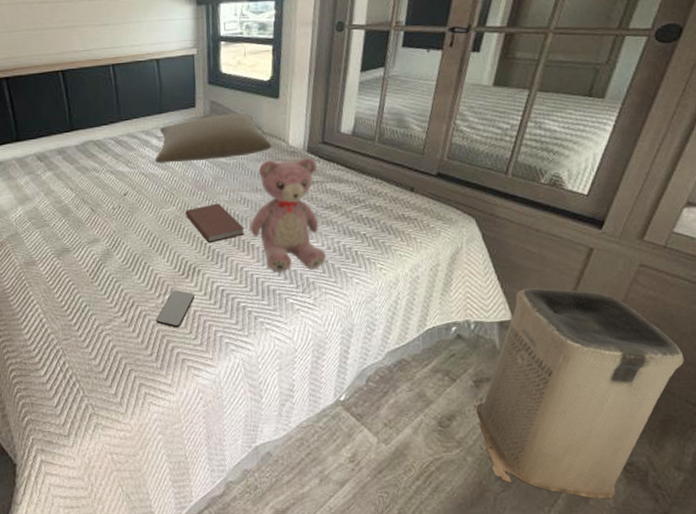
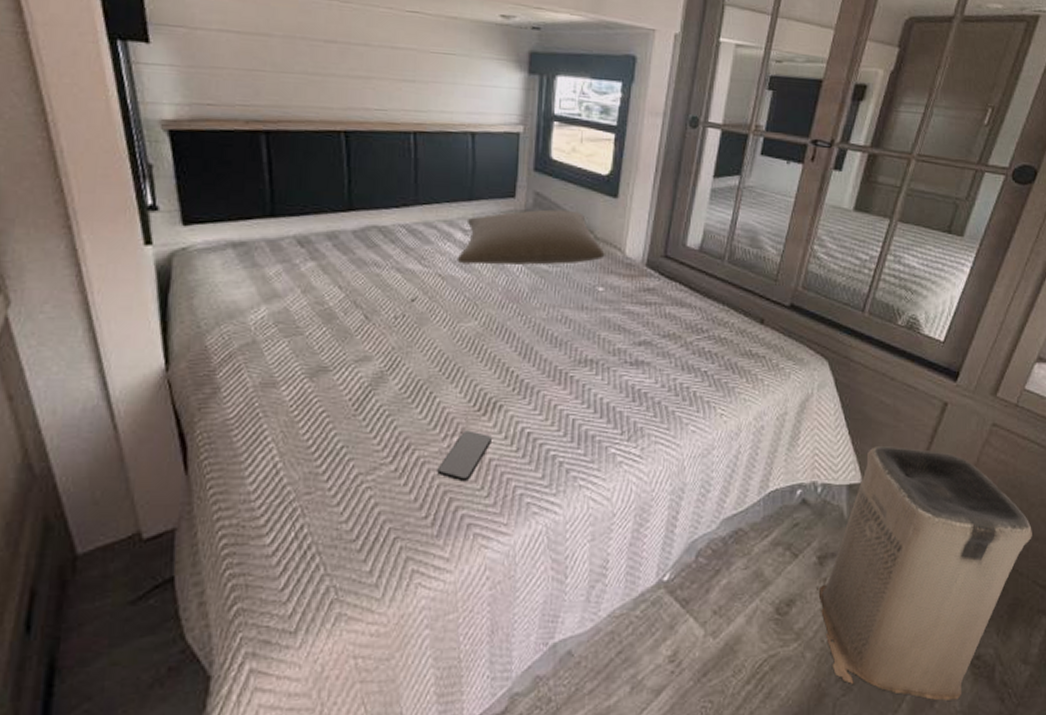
book: present [185,203,245,244] -> none [489,320,563,372]
teddy bear: present [249,158,326,273] -> none [569,272,659,414]

